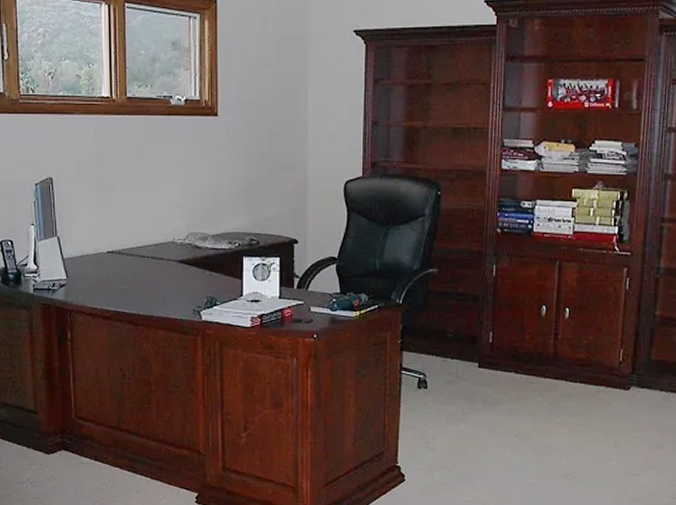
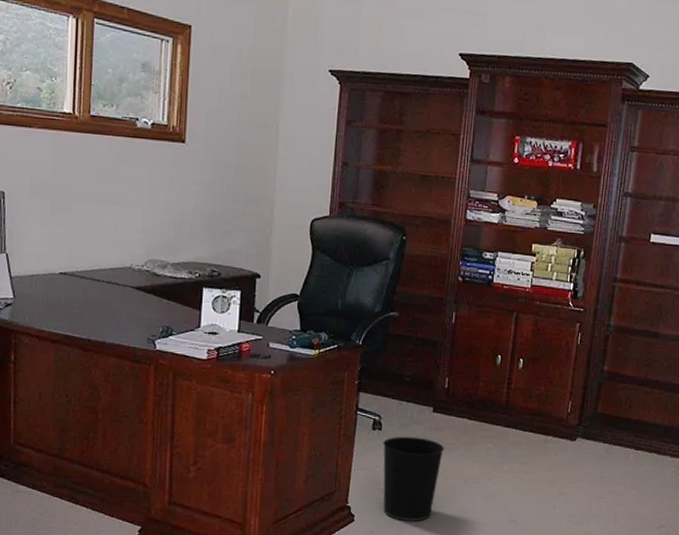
wastebasket: none [428,393,493,479] -> present [382,436,445,522]

